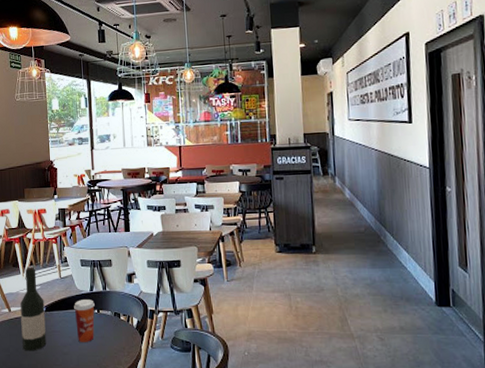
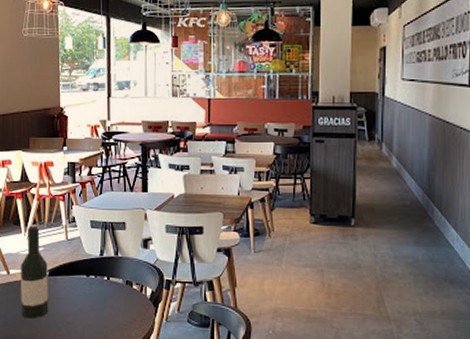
paper cup: present [74,299,95,342] -> none [81,265,105,312]

